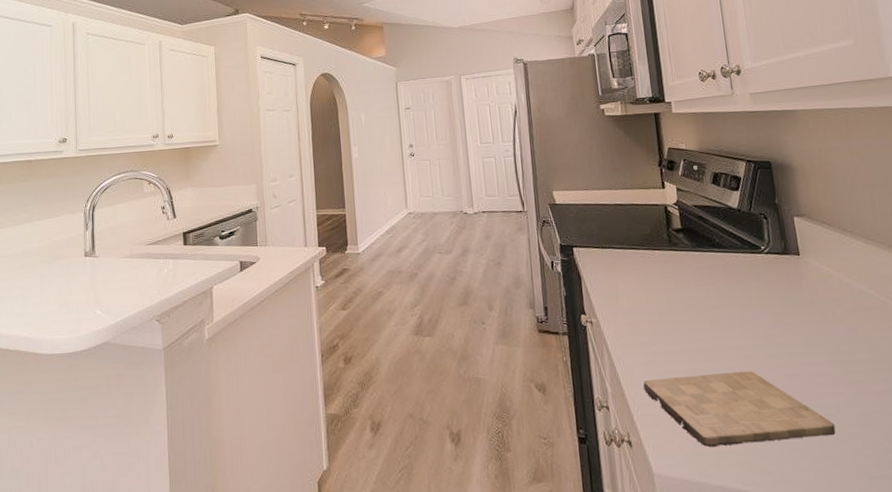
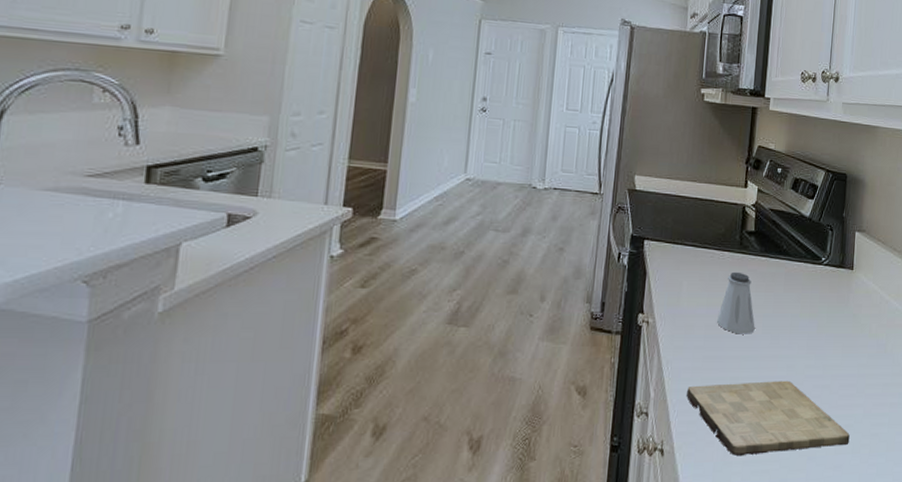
saltshaker: none [659,268,702,328] -> present [716,271,755,334]

